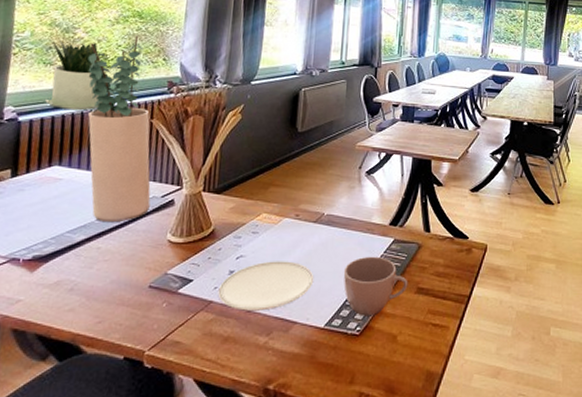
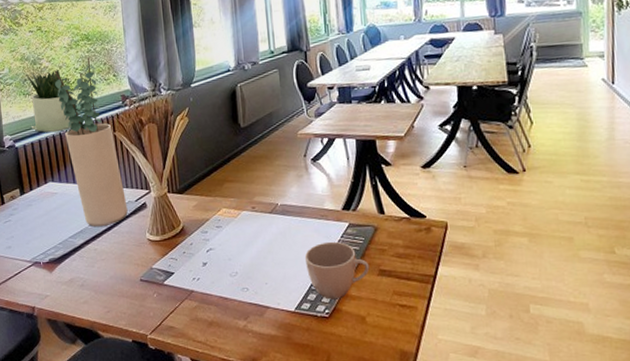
plate: present [218,261,314,311] -> none [196,251,279,298]

